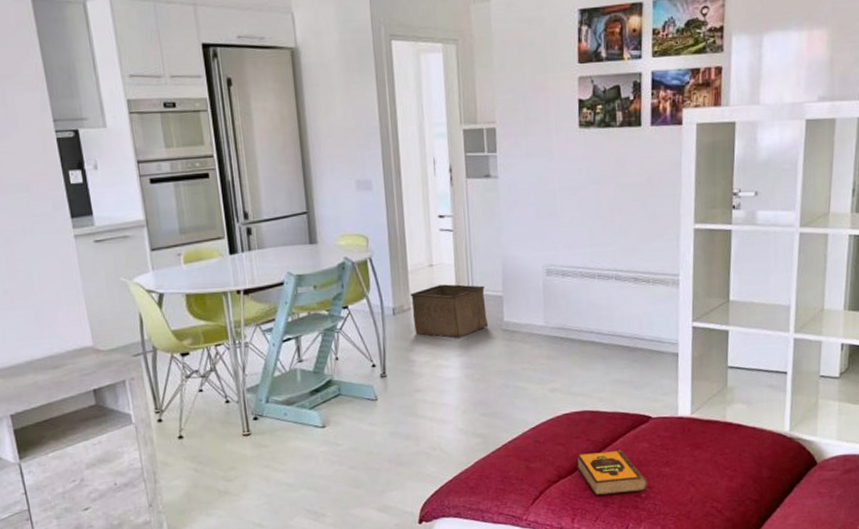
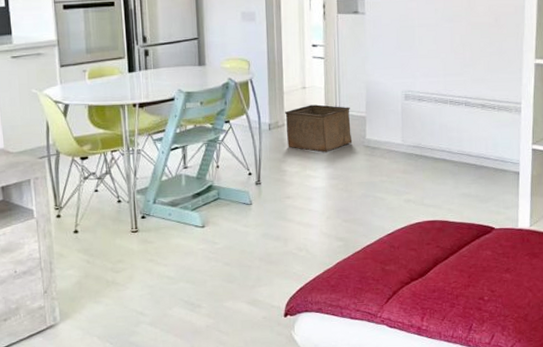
hardback book: present [576,449,648,496] -> none [427,256,490,297]

